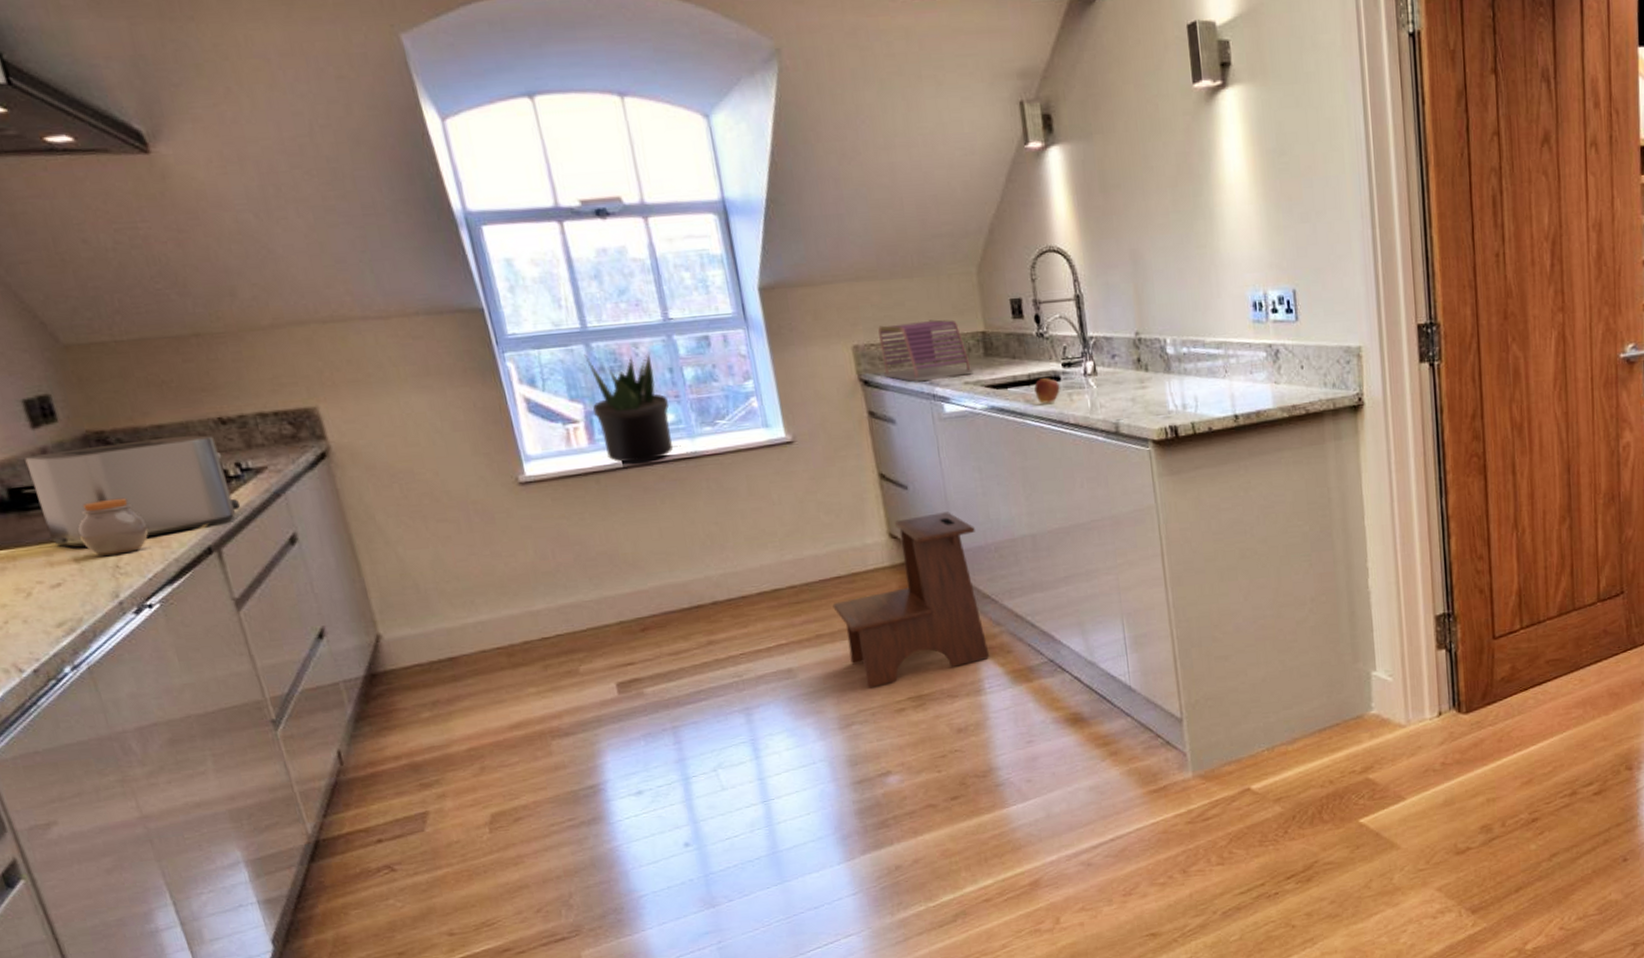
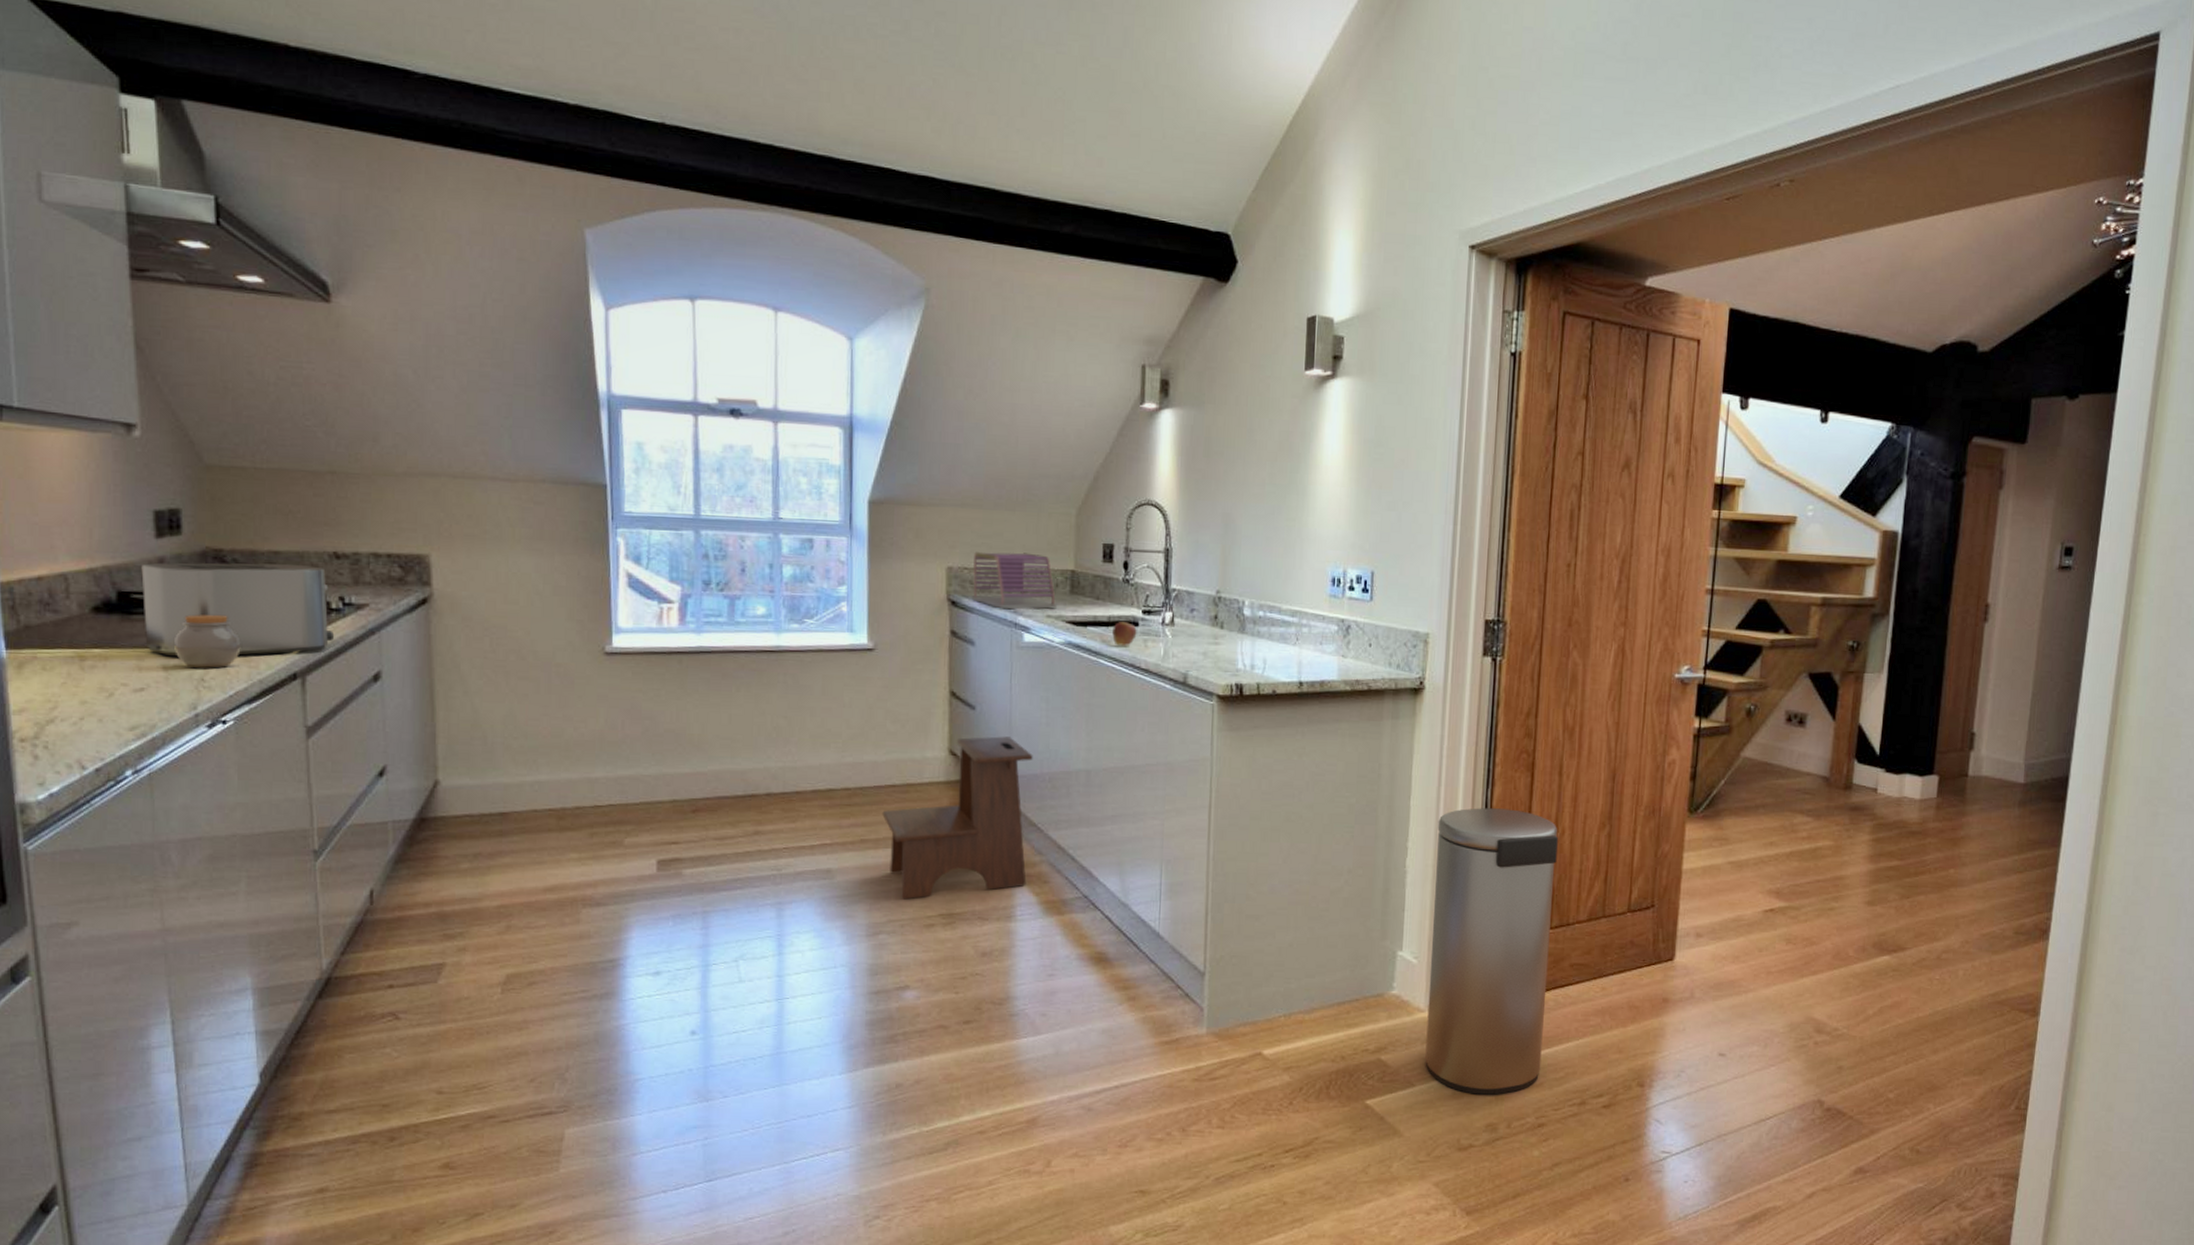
planter: present [584,352,674,464] -> none [690,540,762,650]
pedal bin: none [1395,515,1528,800] -> present [1425,808,1558,1095]

